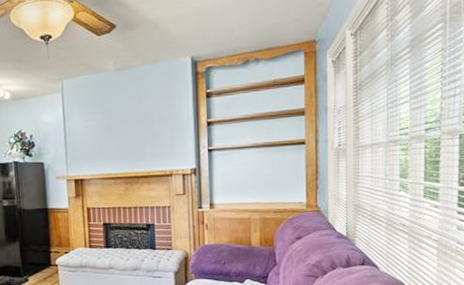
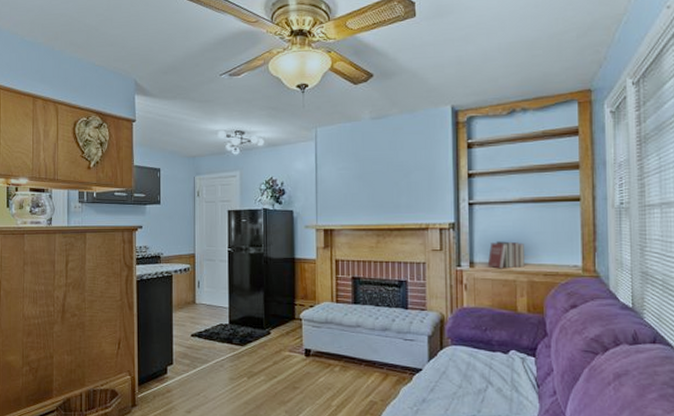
books: none [225,183,258,209] -> present [487,241,525,269]

